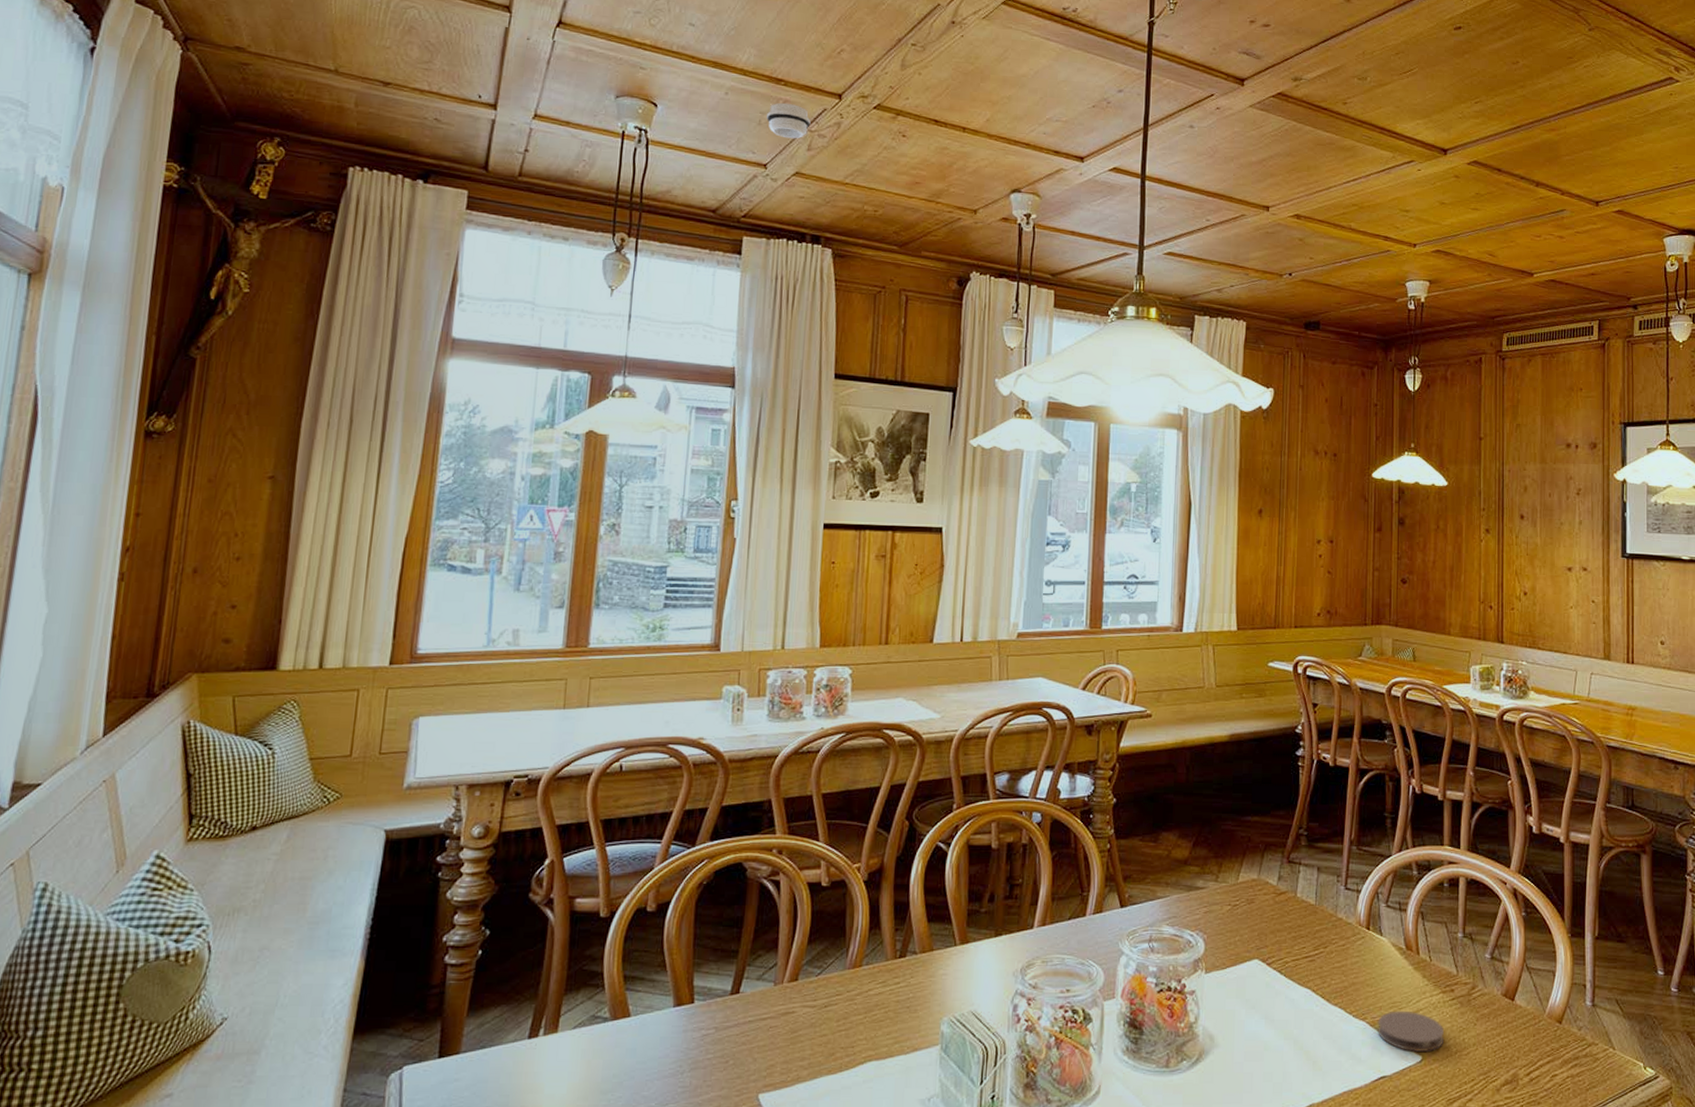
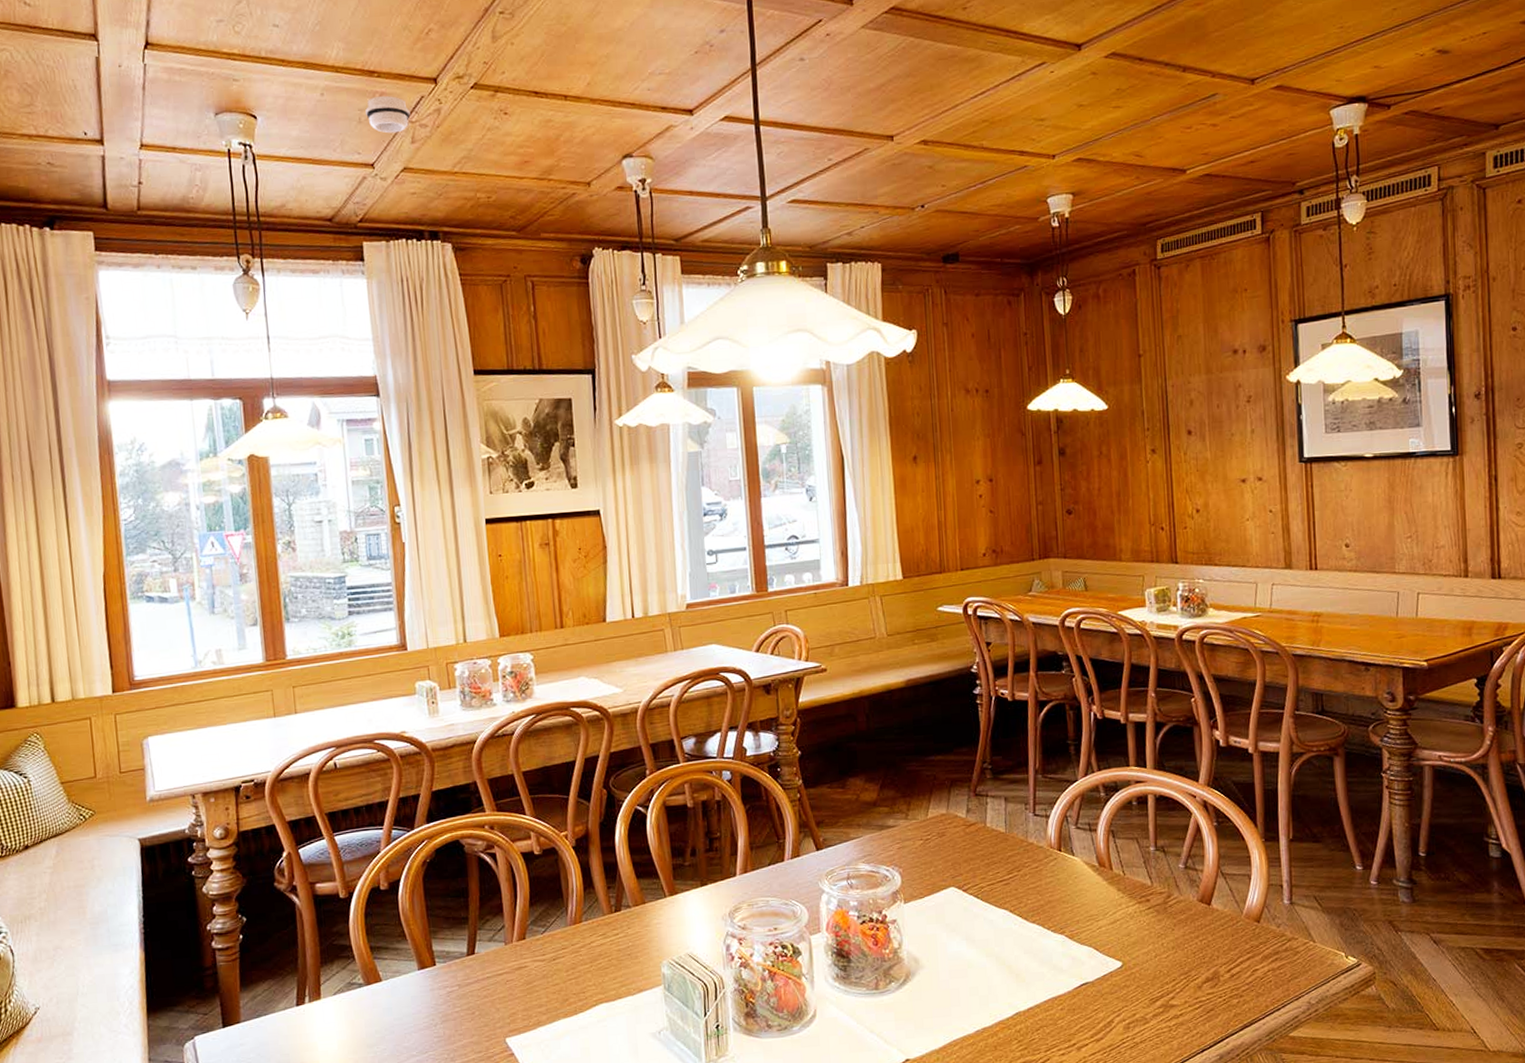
coaster: present [1378,1010,1445,1053] -> none [1076,922,1144,960]

